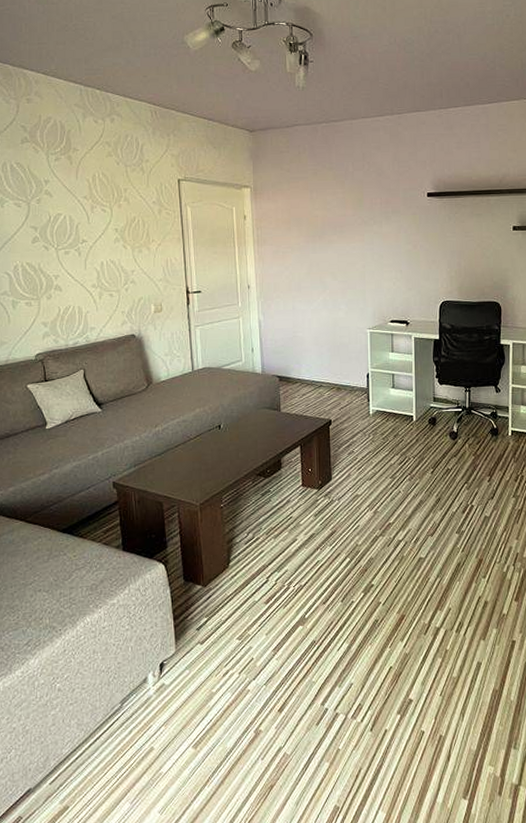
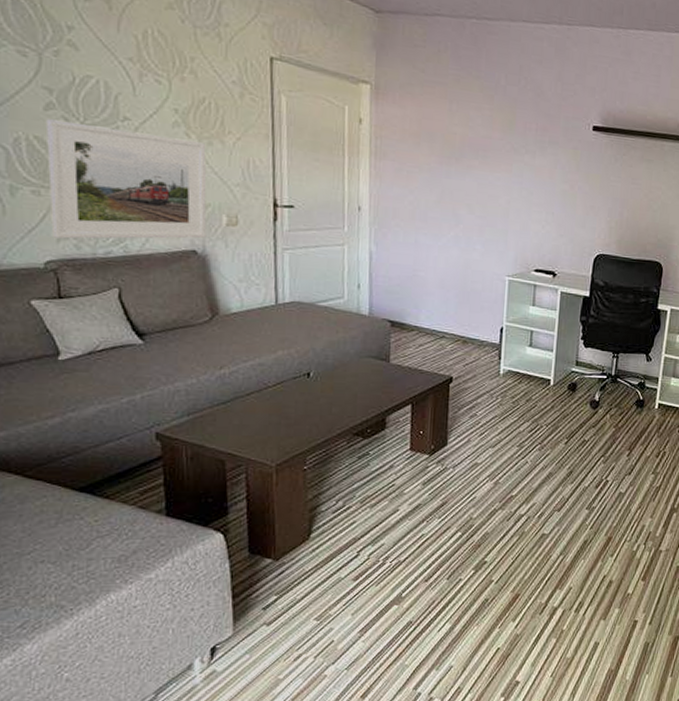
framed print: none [33,249,141,336] -> present [45,119,207,239]

